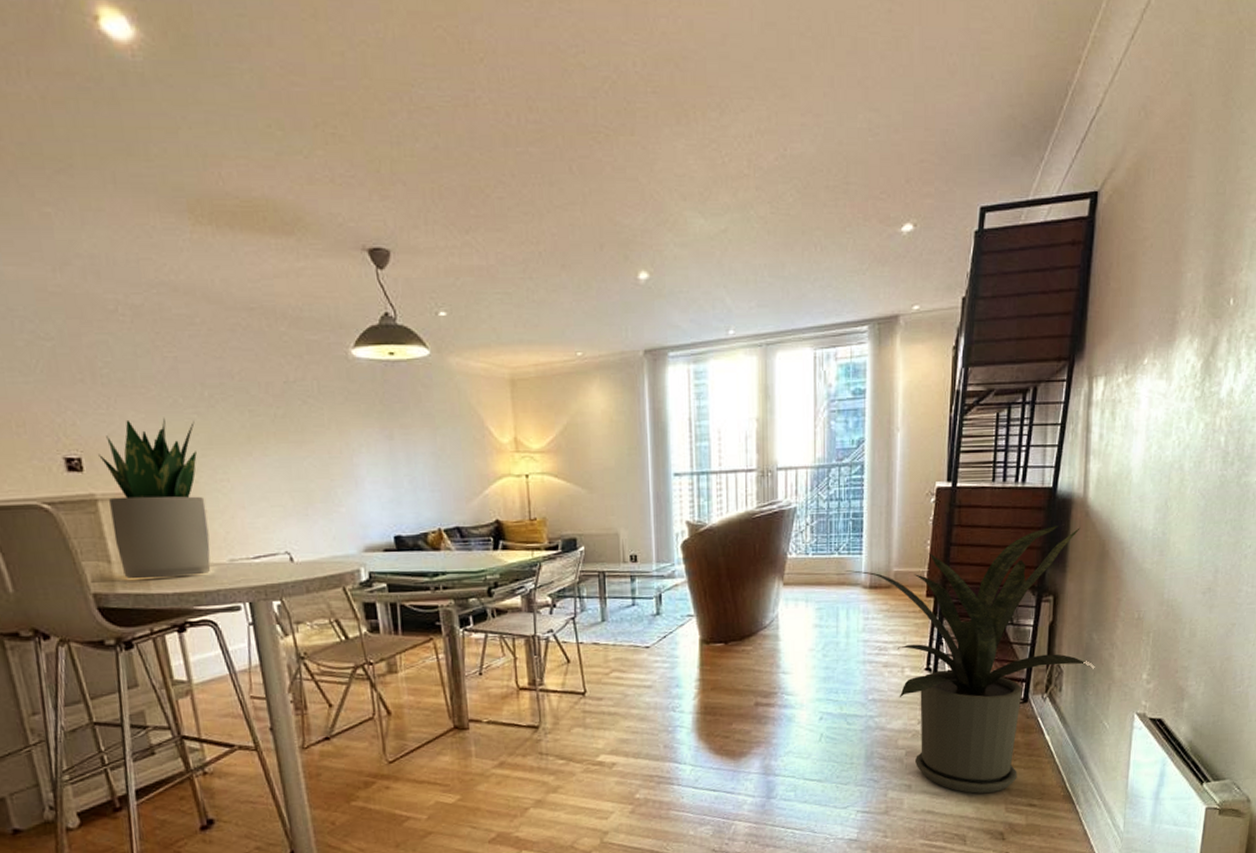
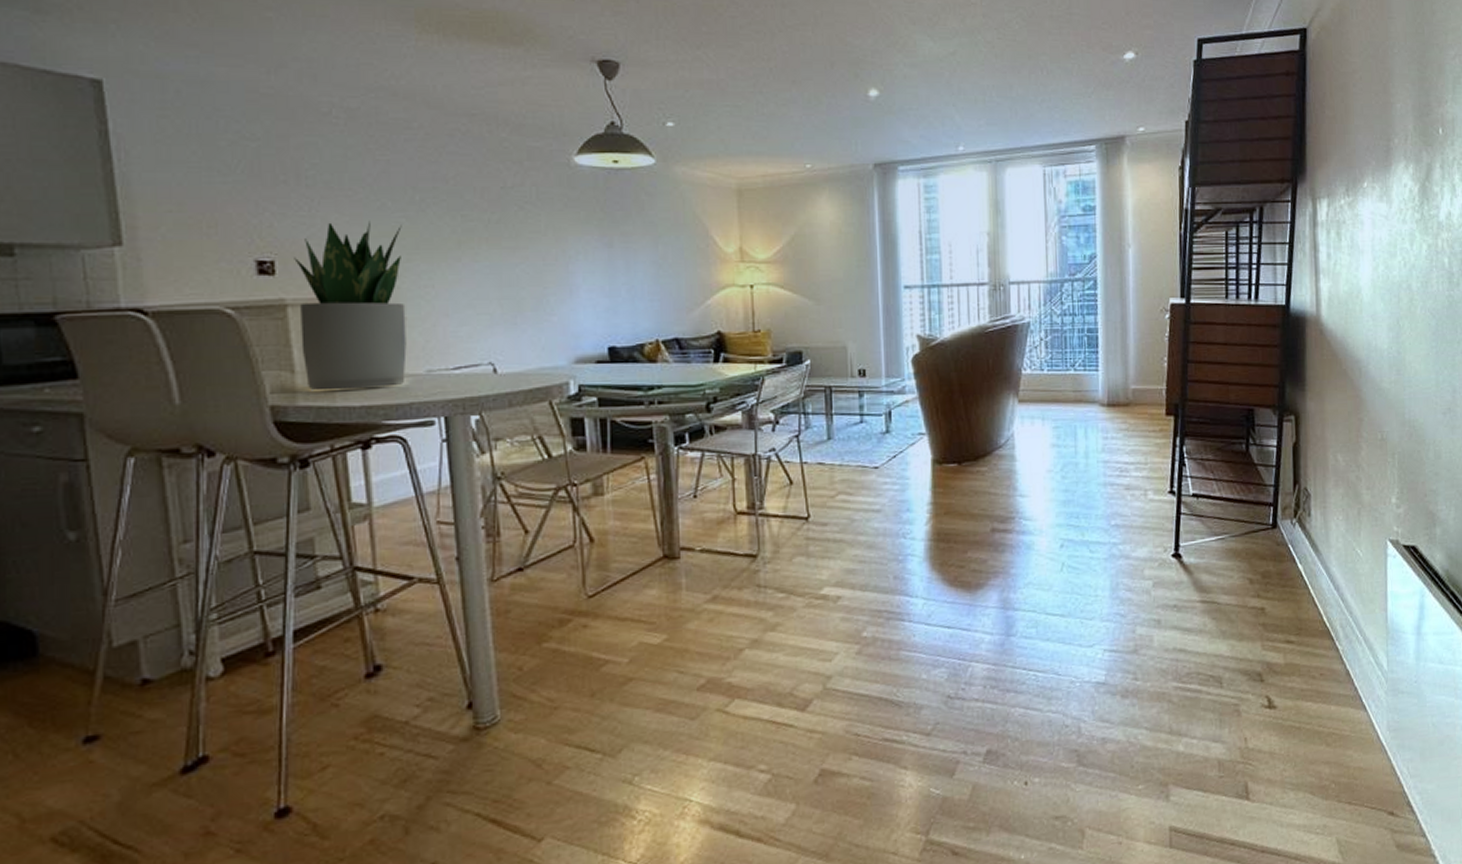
house plant: present [845,526,1086,794] -> none [1082,344,1333,630]

